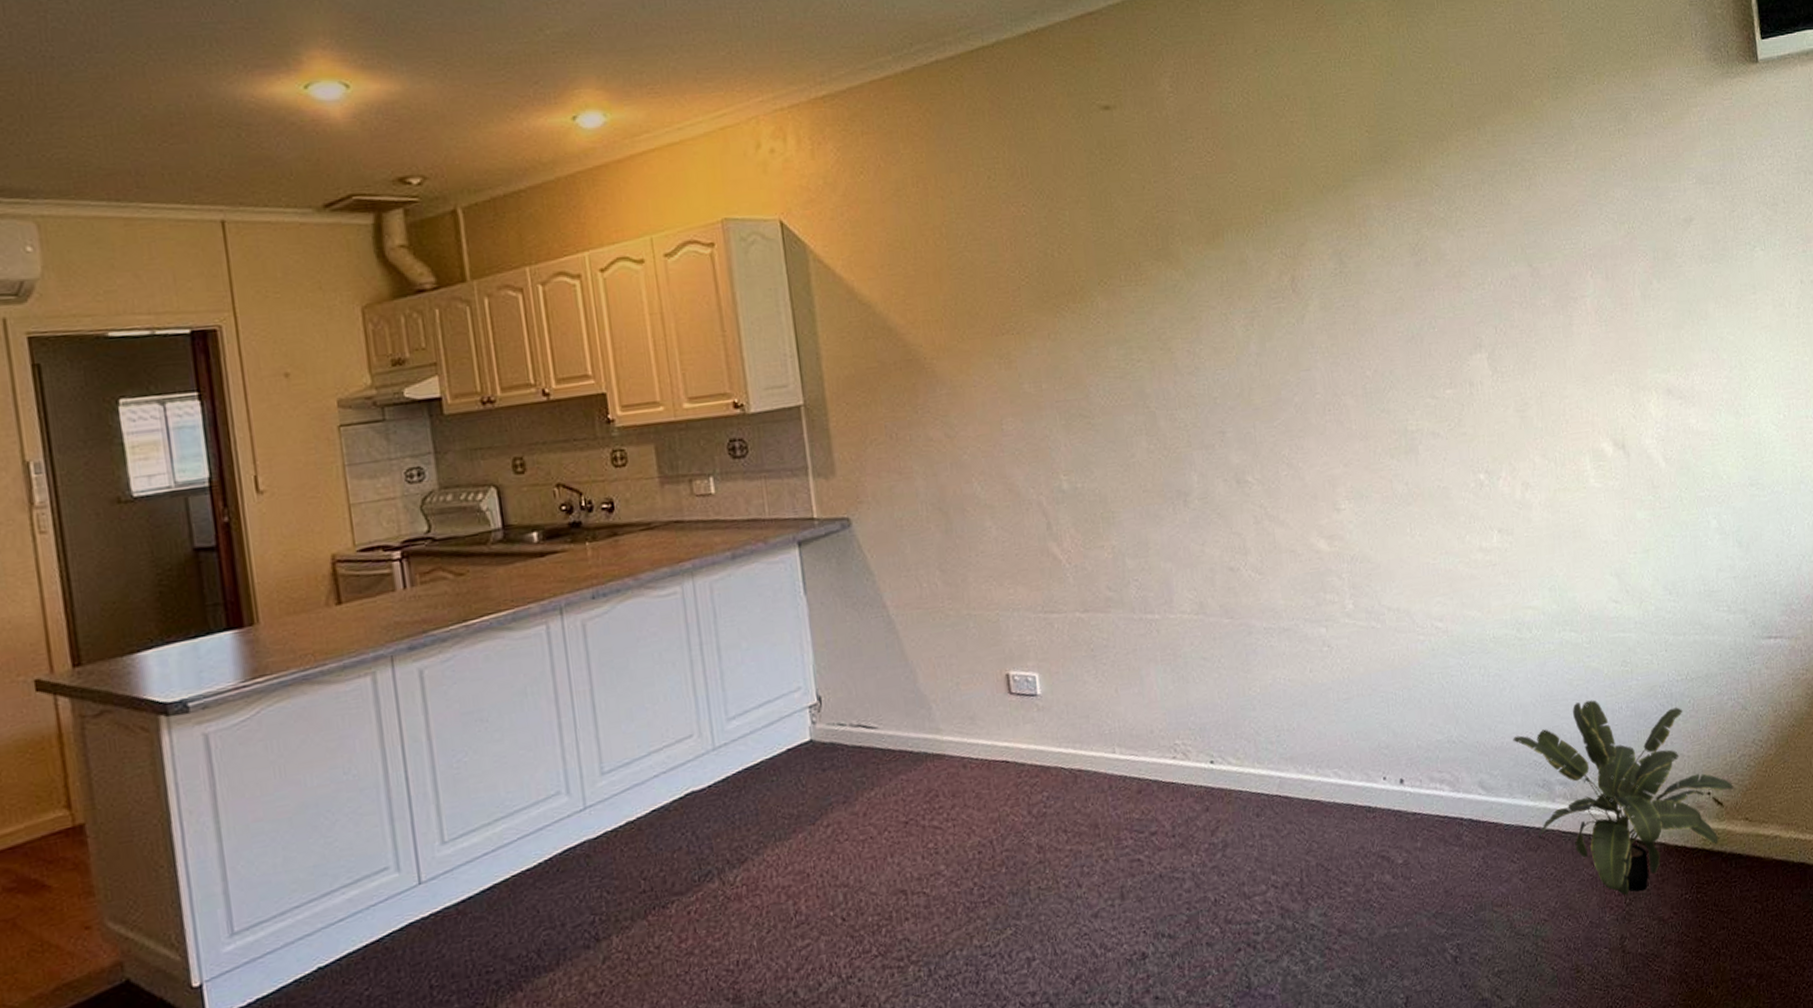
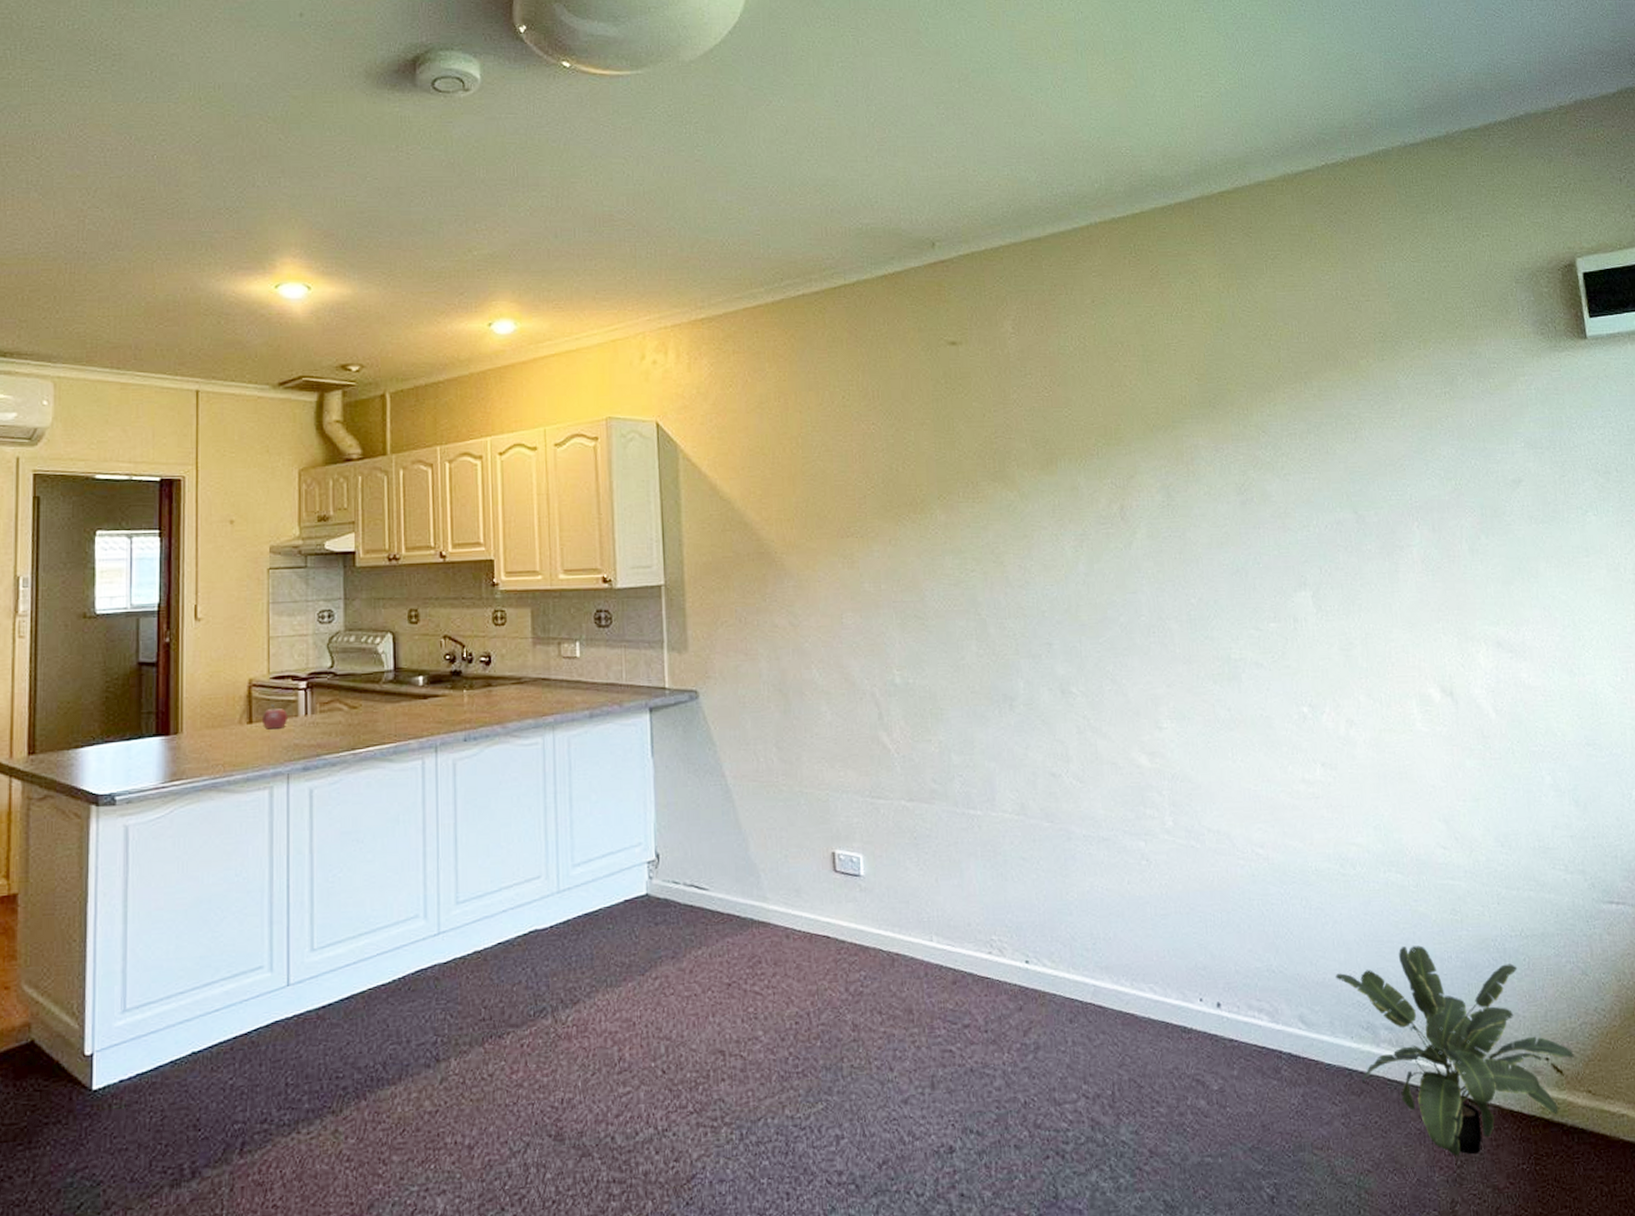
fruit: none [352,580,384,609] -> present [261,705,287,729]

